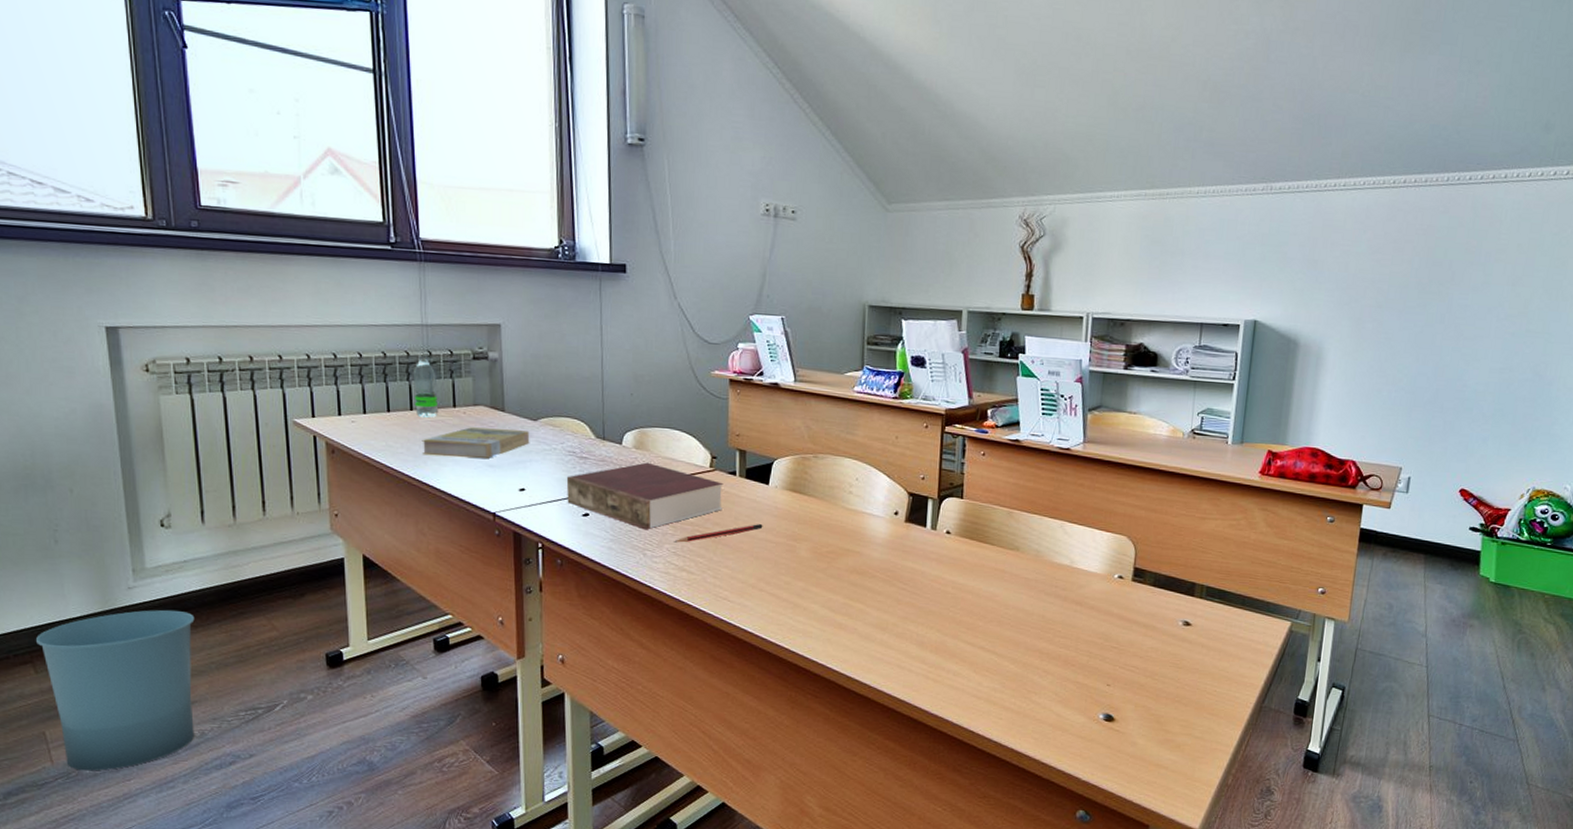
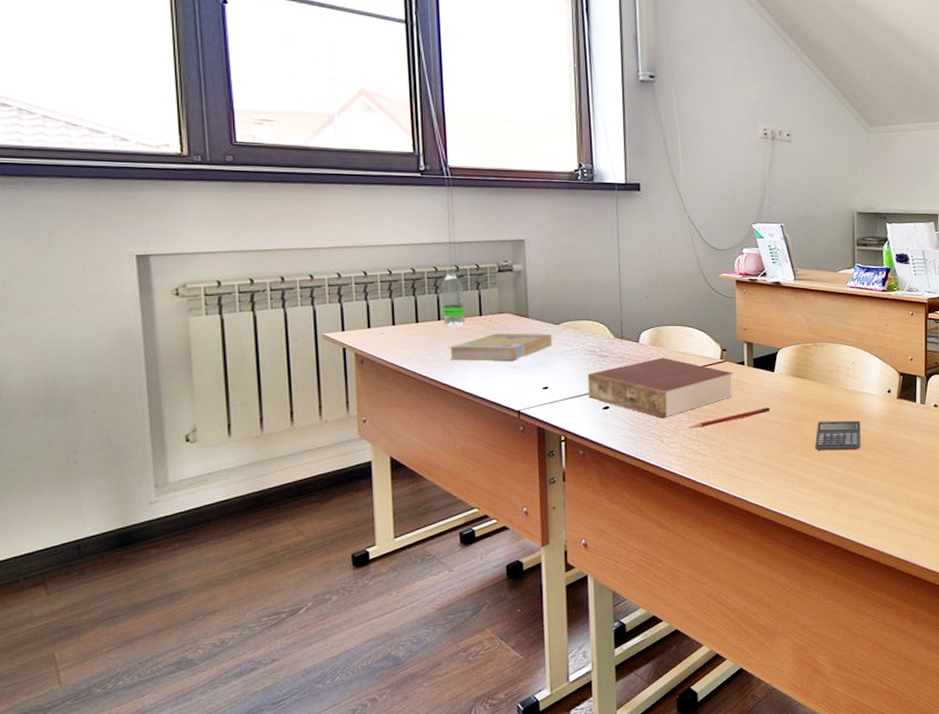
waste bin: present [36,609,195,771] -> none [50,522,218,690]
calculator: none [811,542,863,577] -> present [815,420,861,450]

